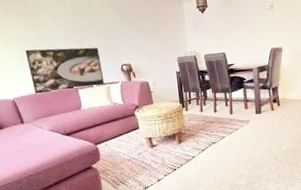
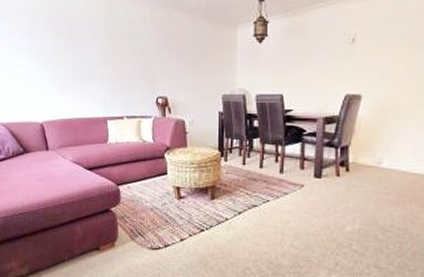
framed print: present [25,47,105,95] -> none [60,70,136,121]

